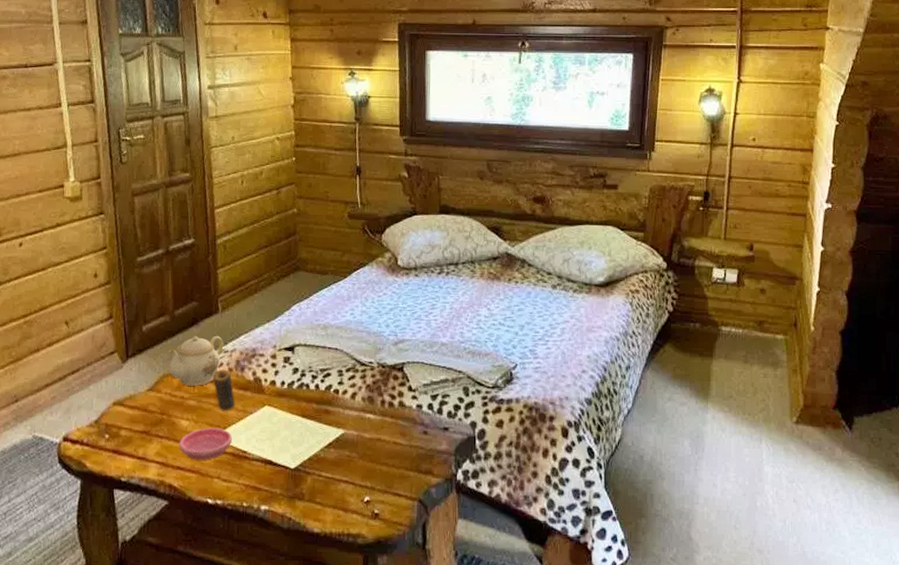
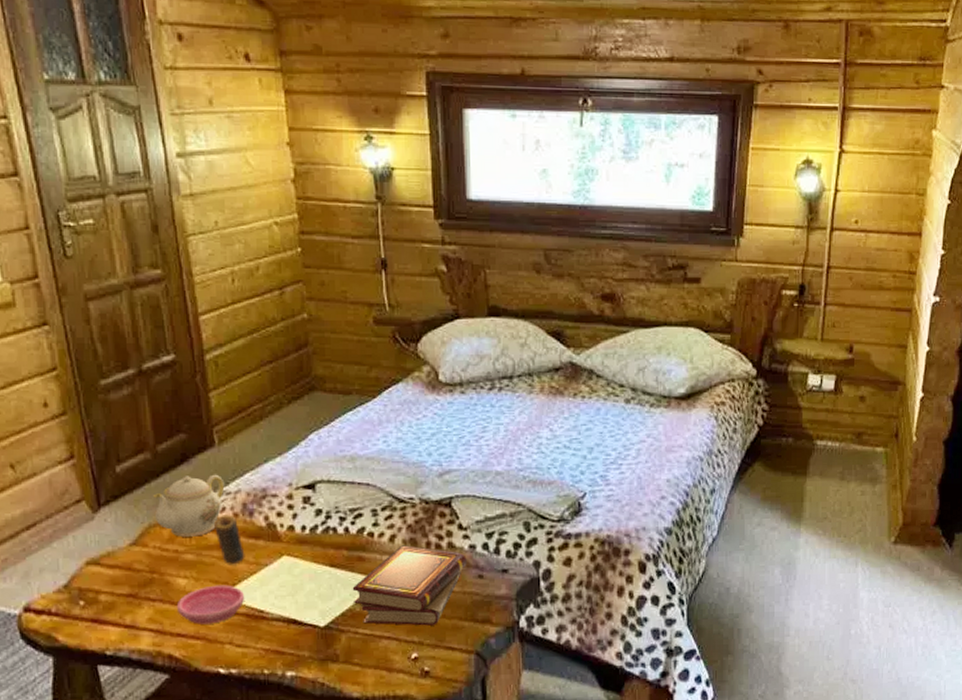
book set: none [319,402,414,473] -> present [352,545,467,626]

